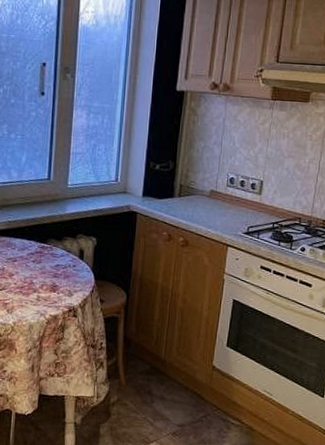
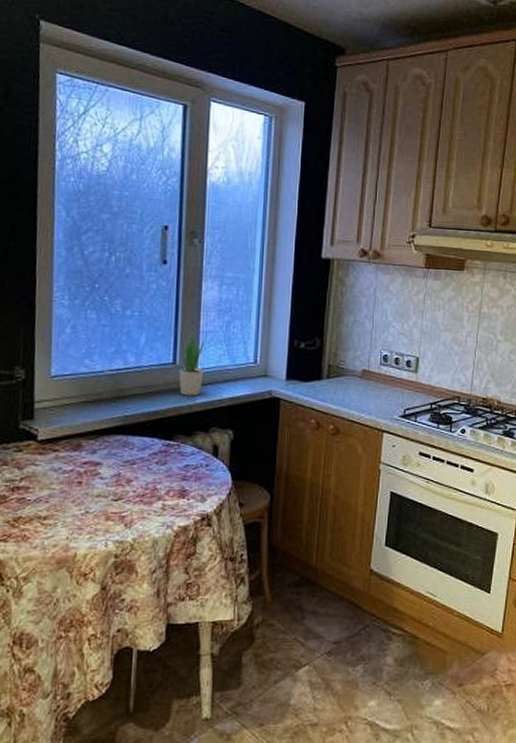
potted plant: none [52,150,75,208] -> present [179,328,205,396]

